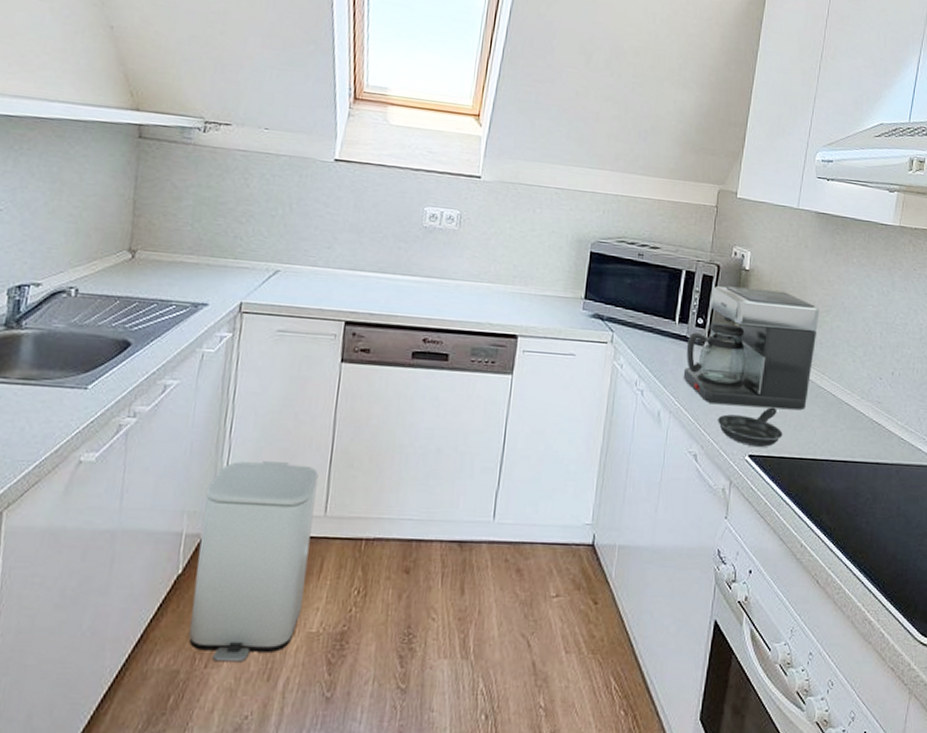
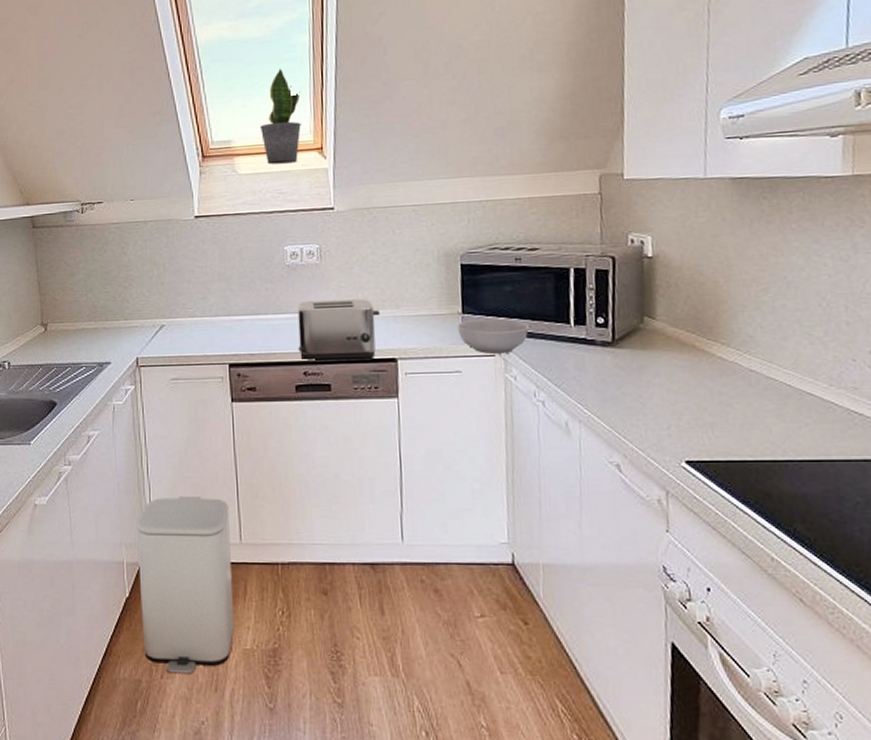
potted plant: none [420,26,467,124] -> present [259,68,301,165]
toaster: none [421,266,510,333] -> present [297,299,381,361]
bowl: none [578,305,641,343] -> present [457,318,529,355]
coffee maker: present [683,286,820,410] -> none [588,274,755,407]
frying pan: present [718,407,783,448] -> none [639,406,727,452]

